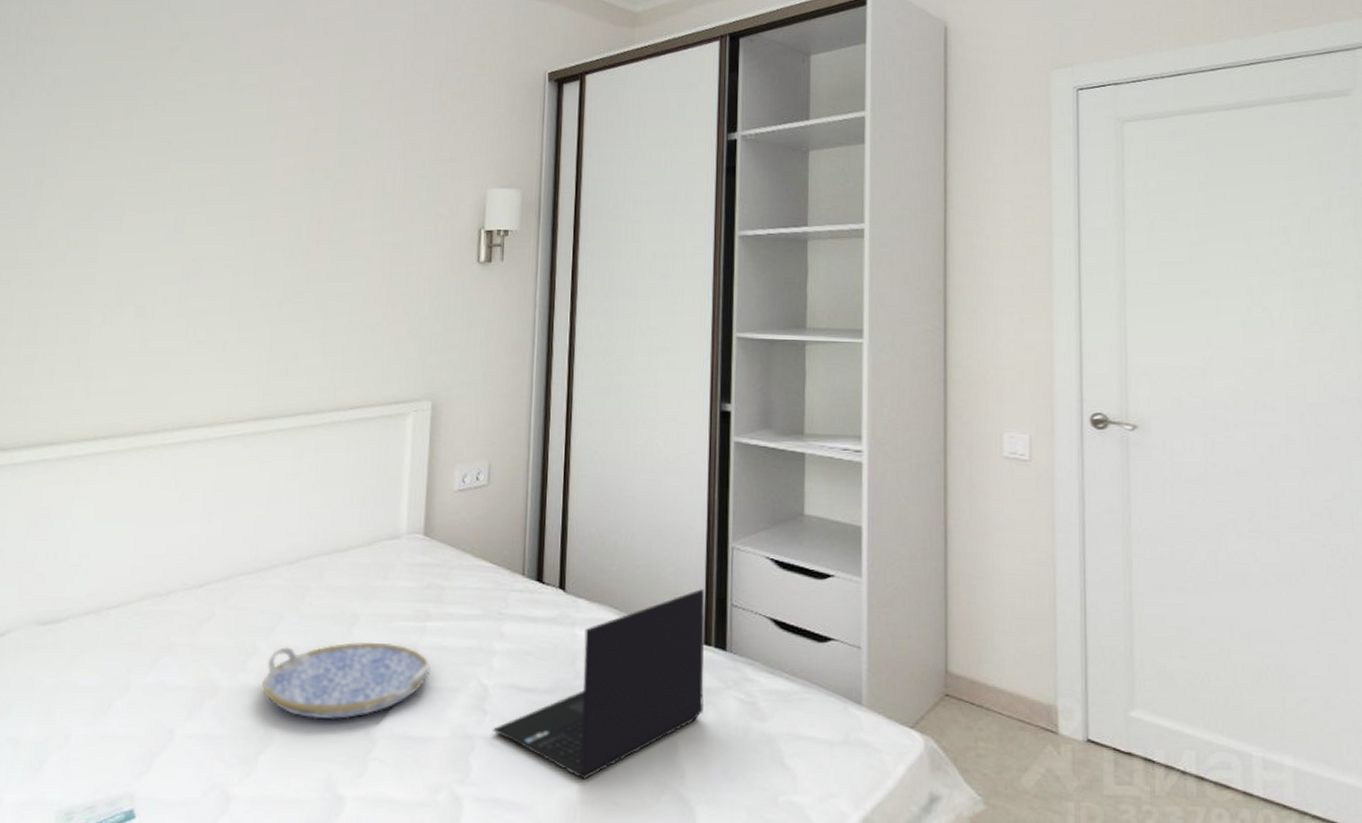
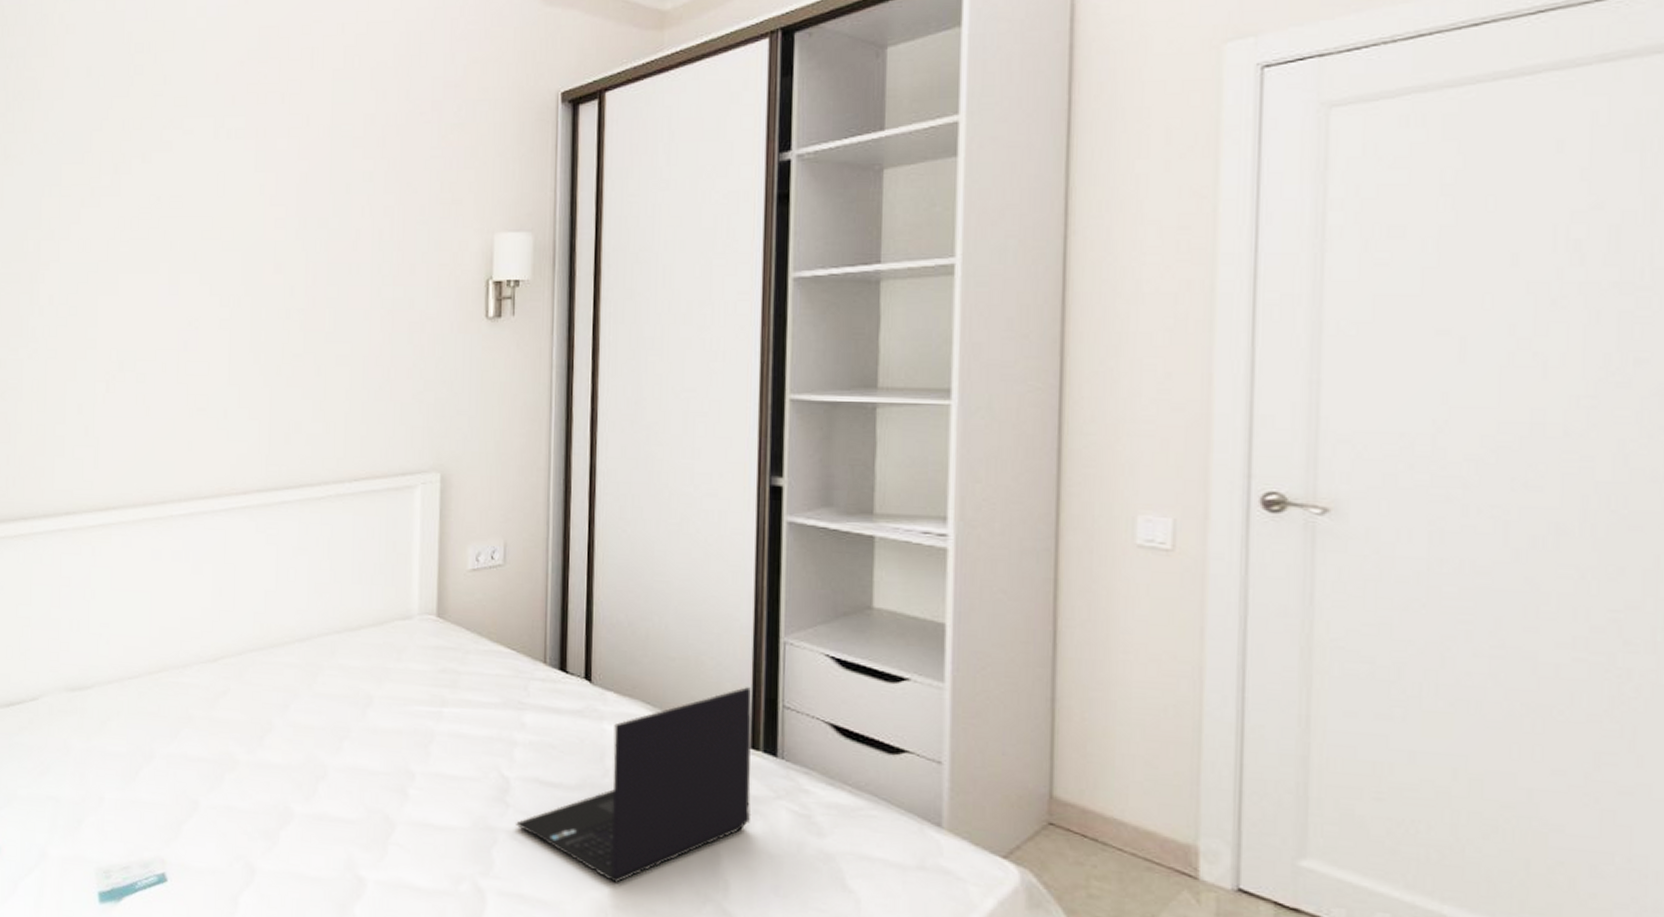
serving tray: present [262,642,431,720] -> none [280,725,449,802]

